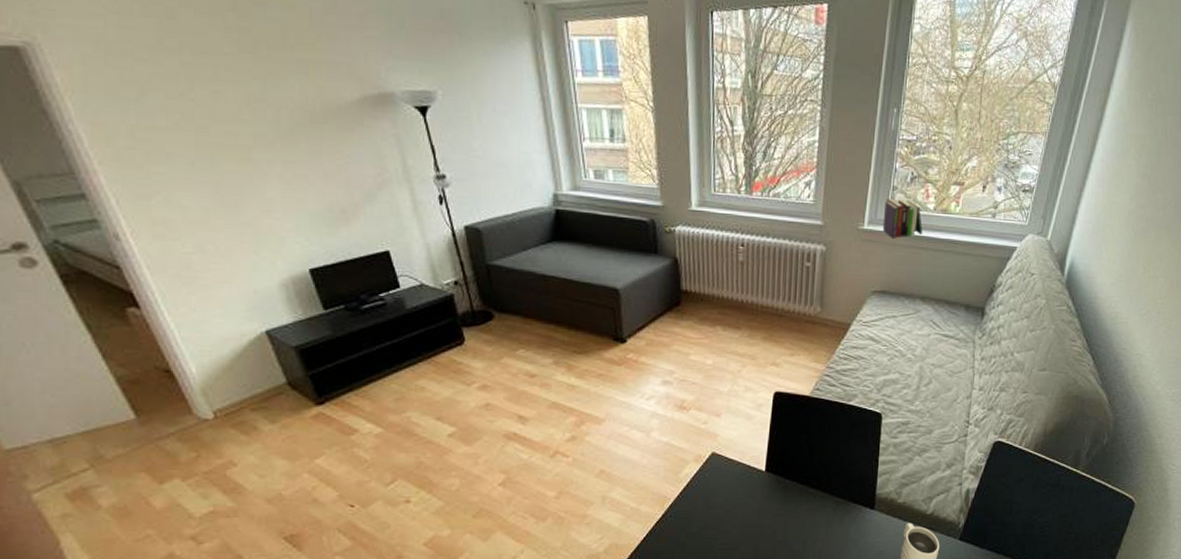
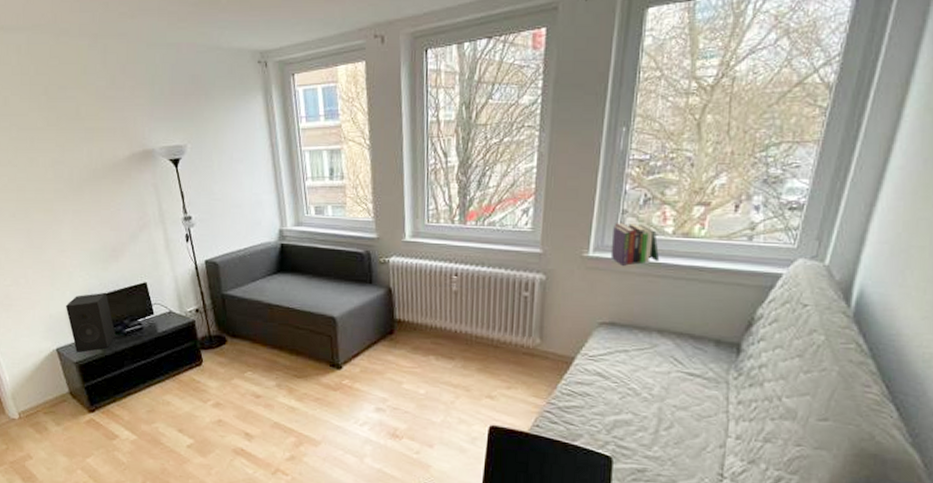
speaker: none [276,262,349,334] -> present [65,292,116,352]

